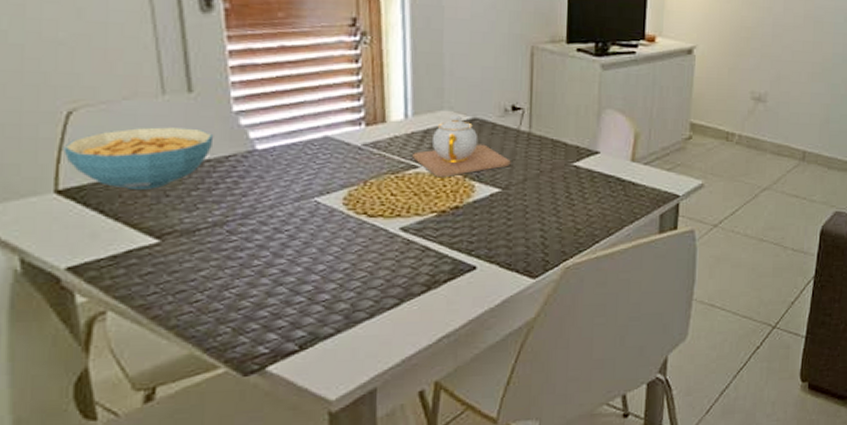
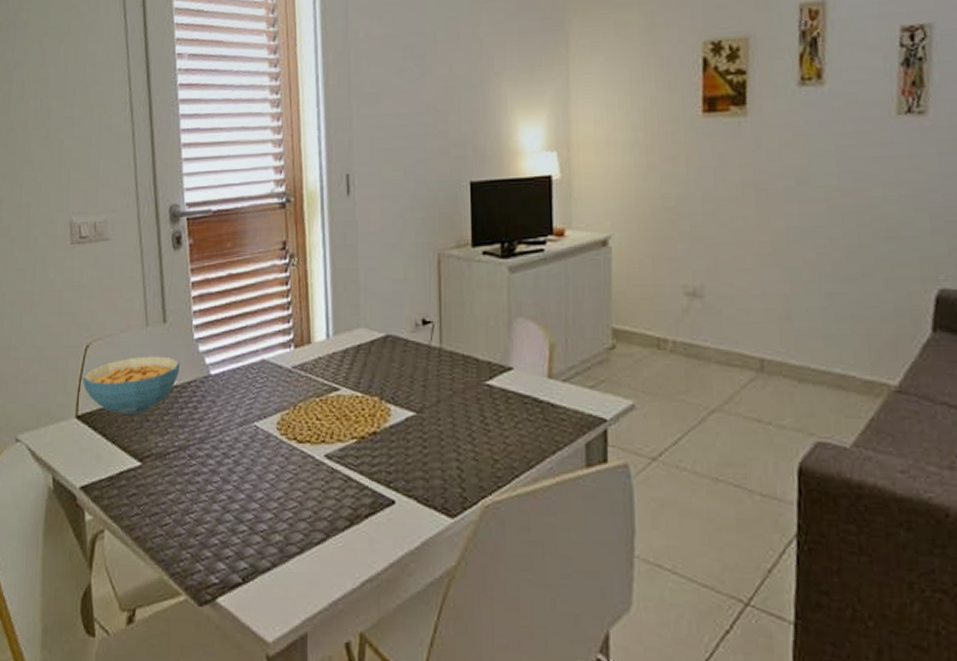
teapot: present [412,114,511,177] -> none [334,332,424,399]

